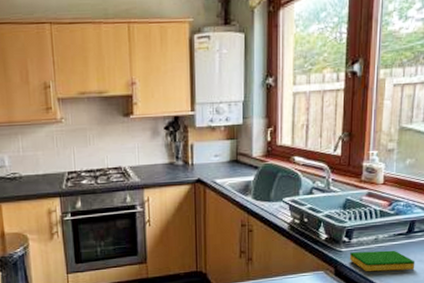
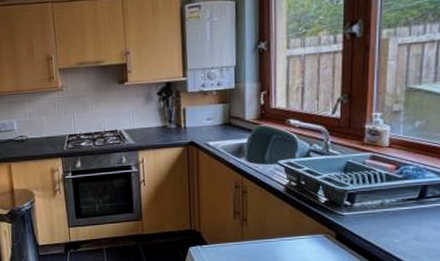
dish sponge: present [350,250,415,272] -> none [353,215,429,238]

